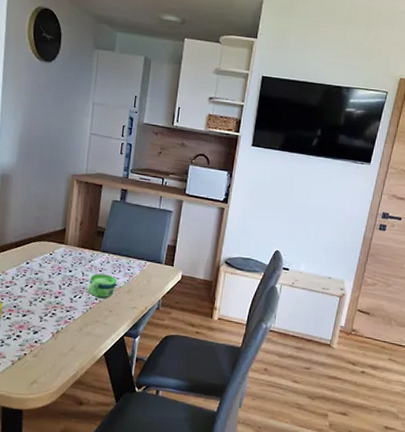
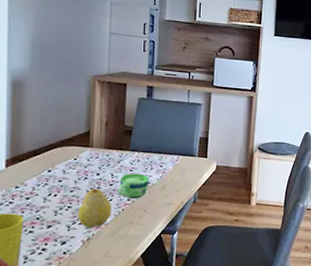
fruit: none [49,283,80,322] -> present [77,187,111,228]

